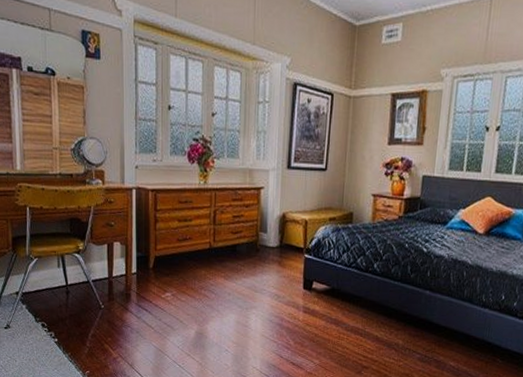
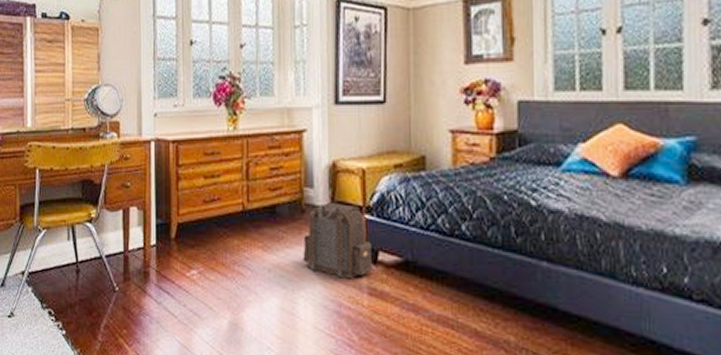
backpack: none [256,245,308,301] -> present [303,203,373,279]

